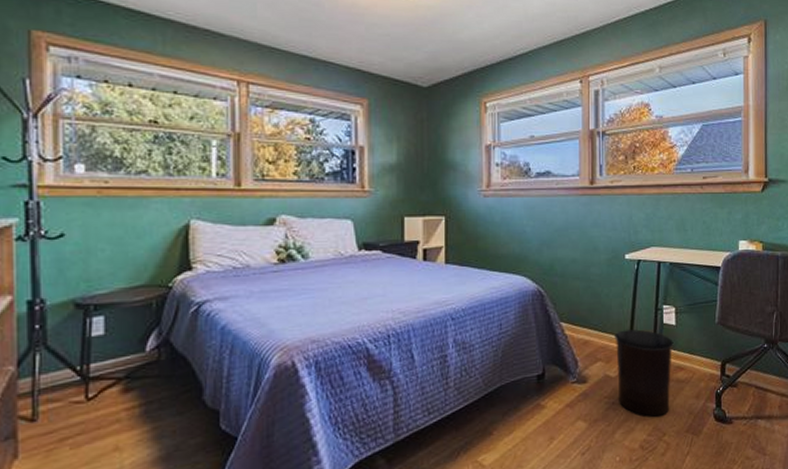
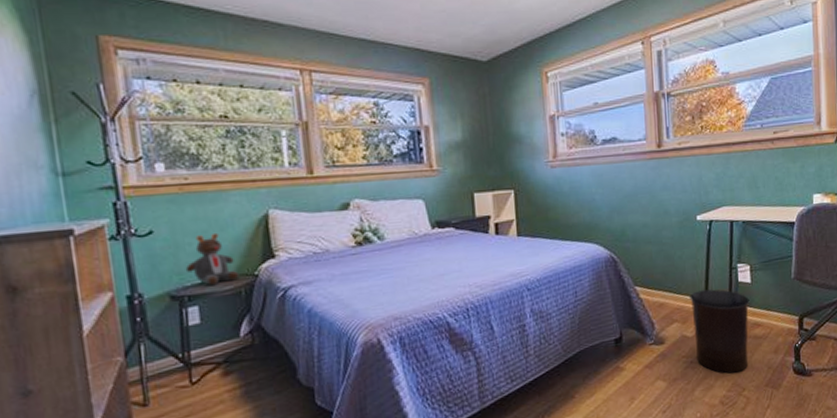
teddy bear: none [94,240,152,296] -> present [185,232,239,286]

